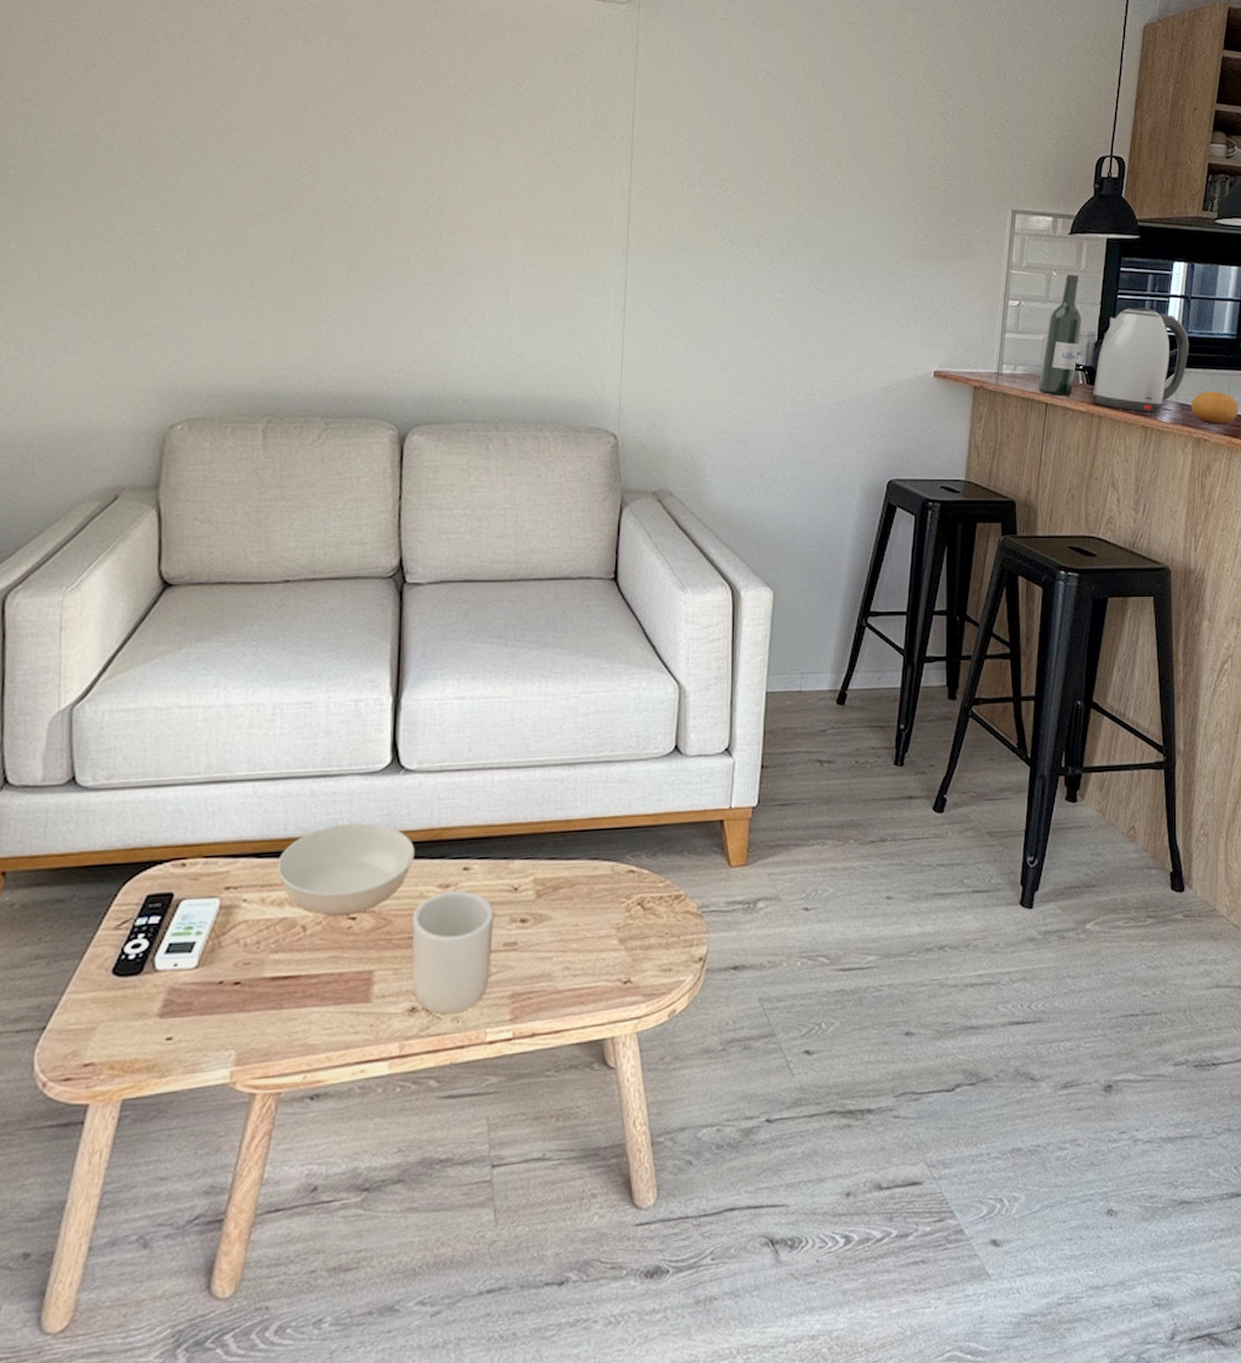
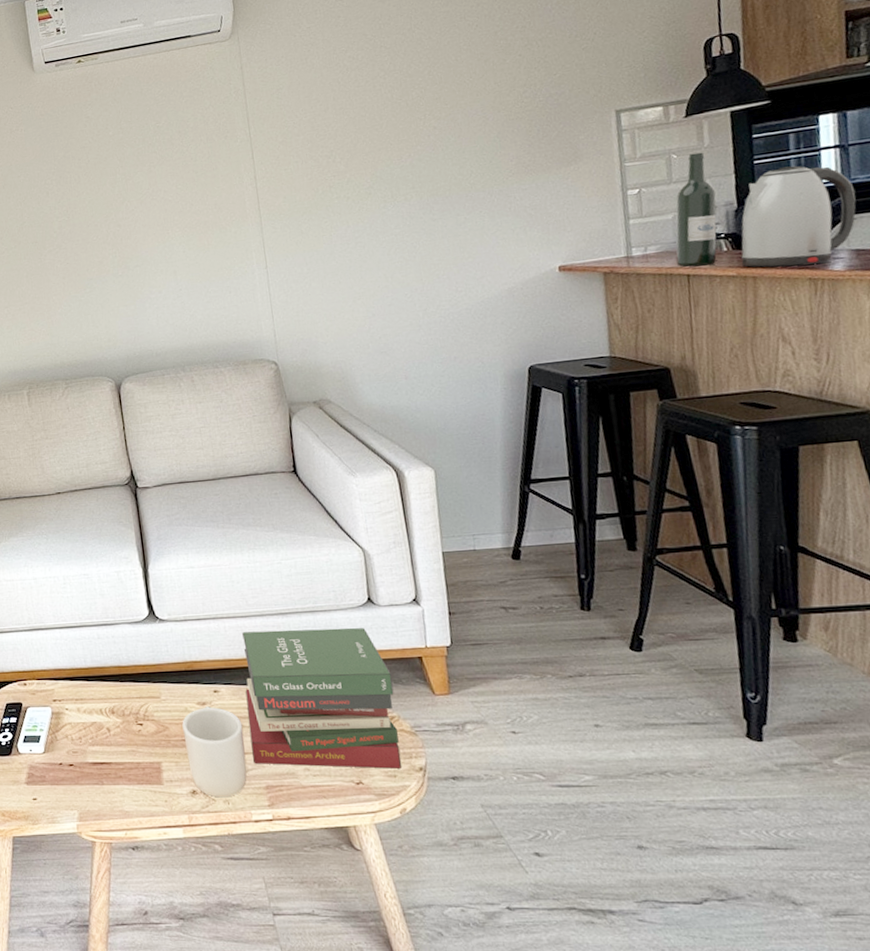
bowl: present [277,822,415,917] -> none [83,657,177,723]
books: none [501,783,686,966] -> present [242,627,402,769]

